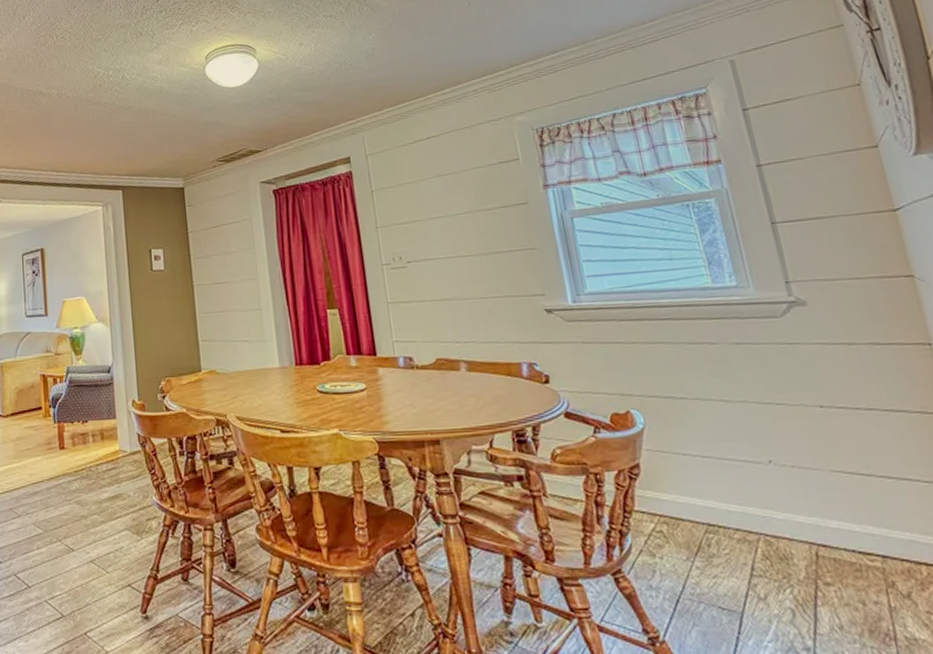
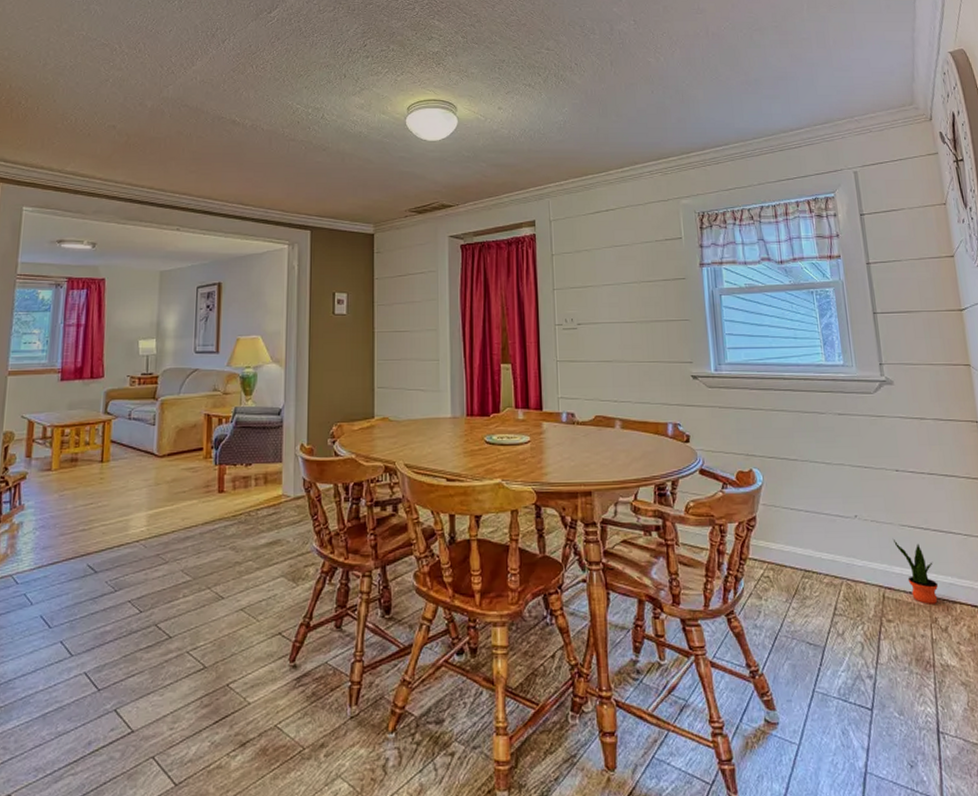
potted plant: none [822,487,894,565] -> present [892,538,938,604]

